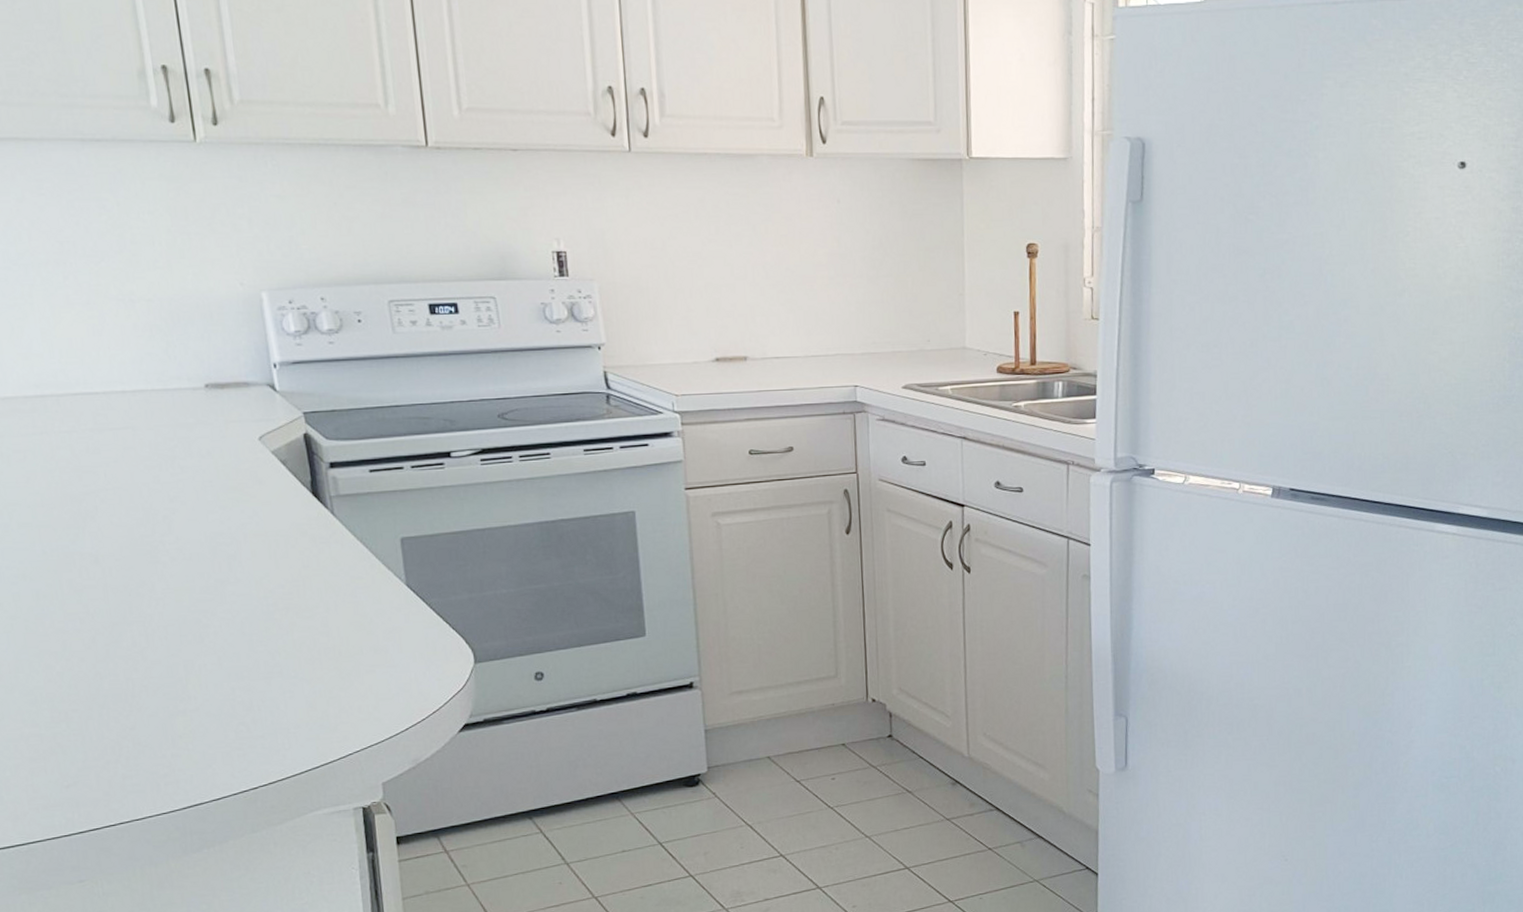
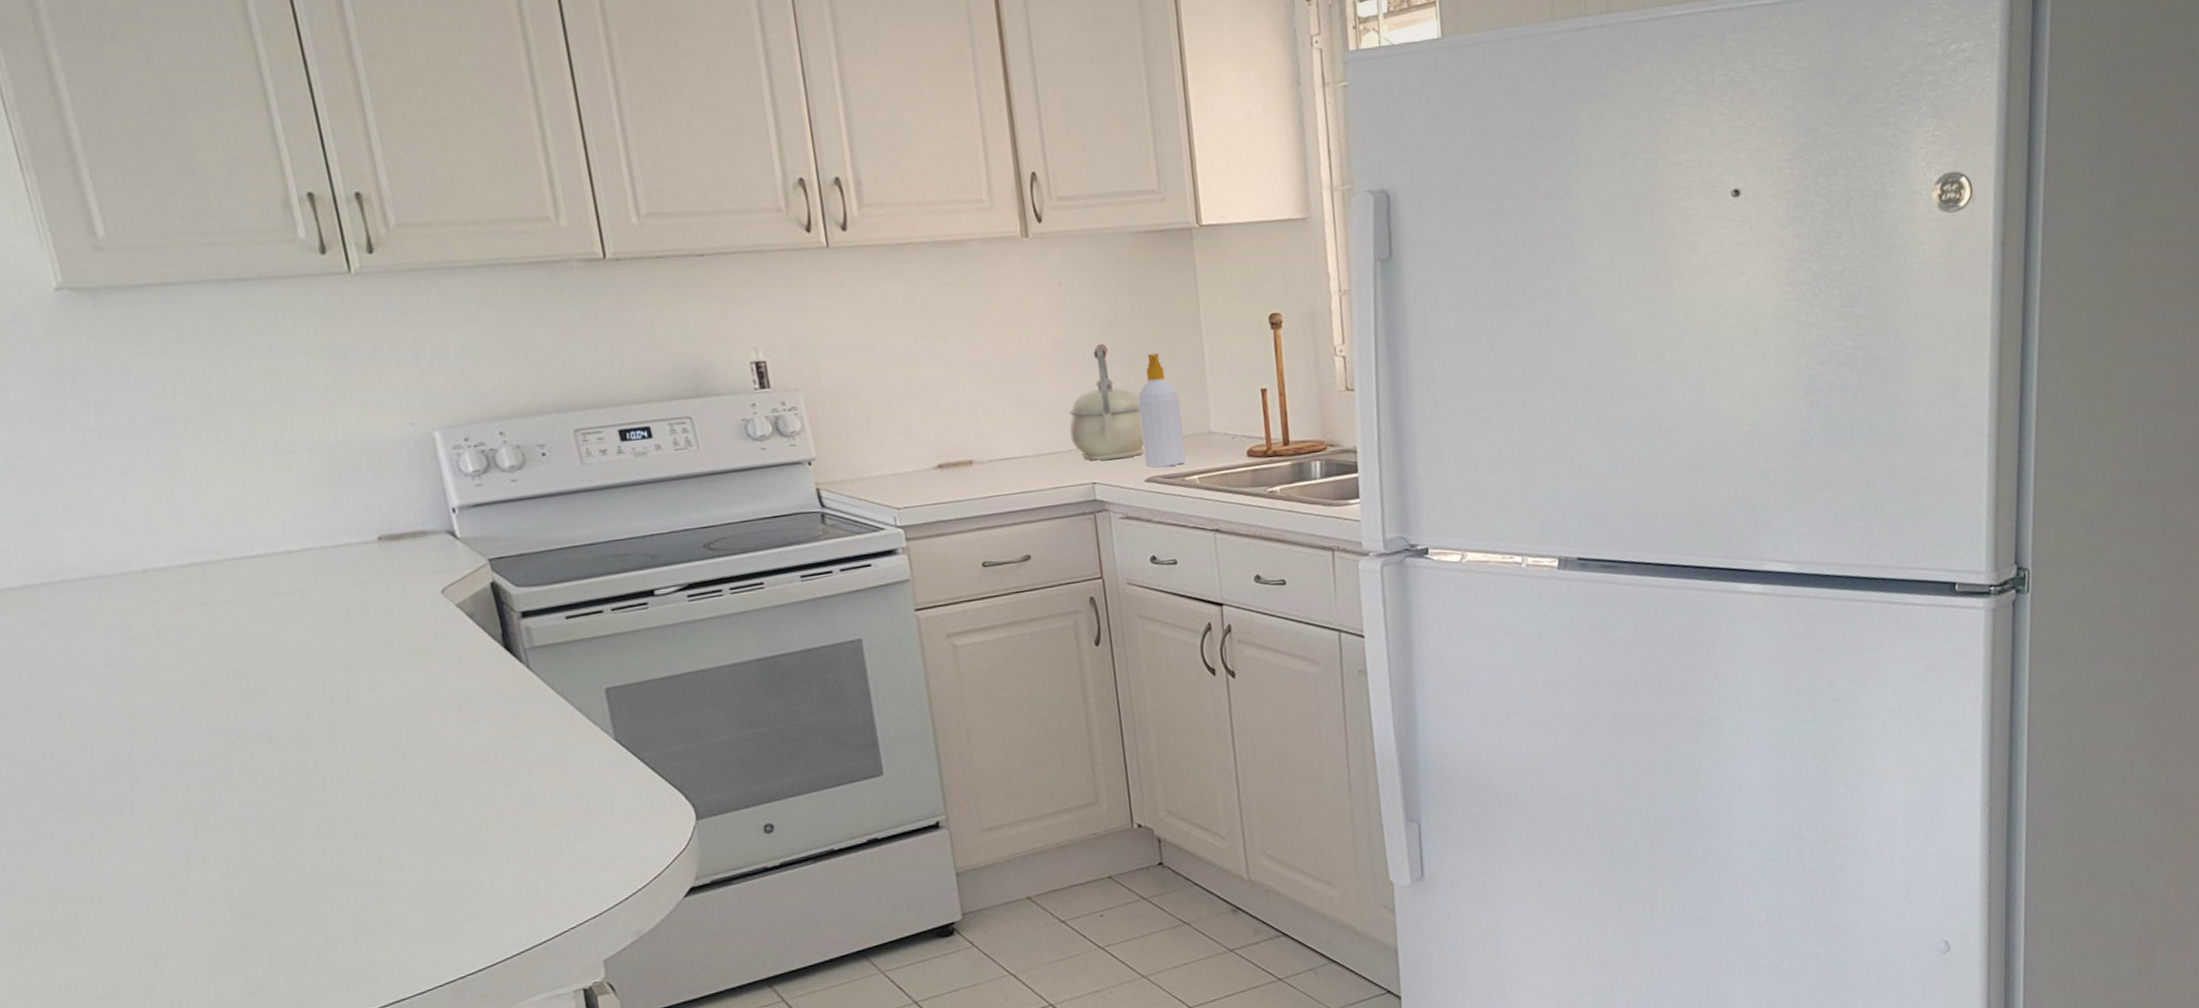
kettle: none [837,259,905,366] -> present [1069,344,1145,461]
soap bottle: none [901,272,942,376] -> present [1138,353,1187,468]

